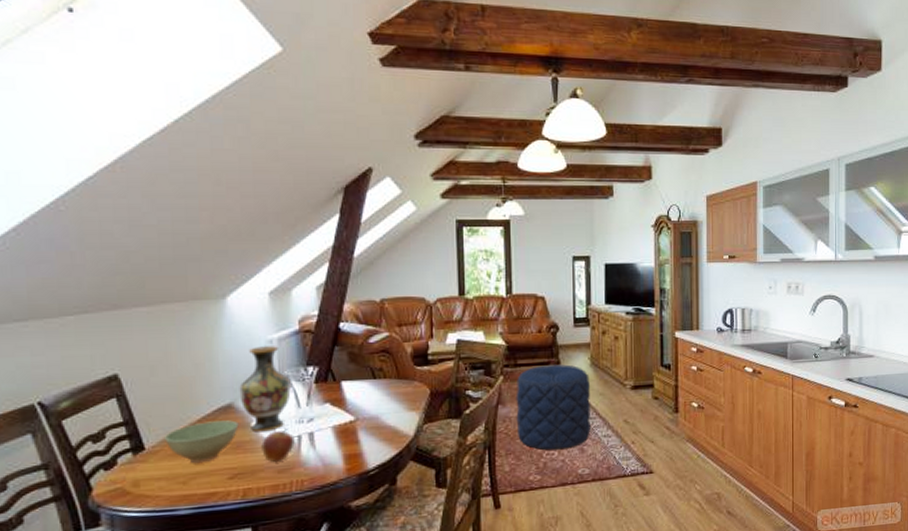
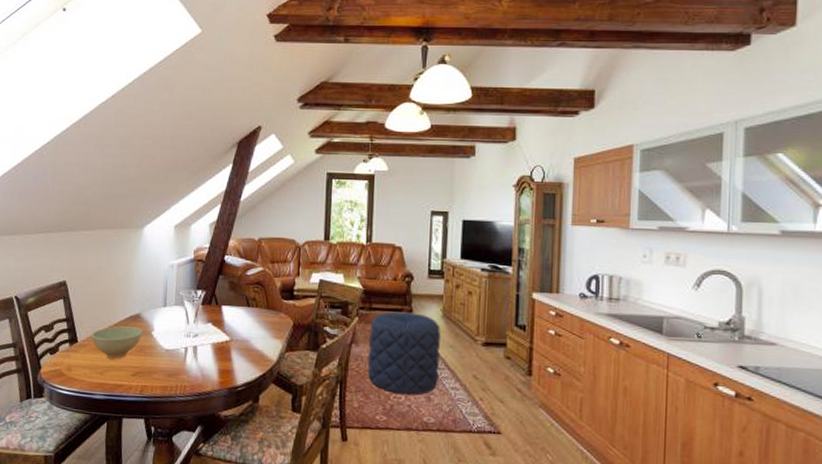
vase: present [239,346,291,432] -> none [145,269,184,341]
fruit: present [261,427,295,462] -> none [157,339,182,367]

